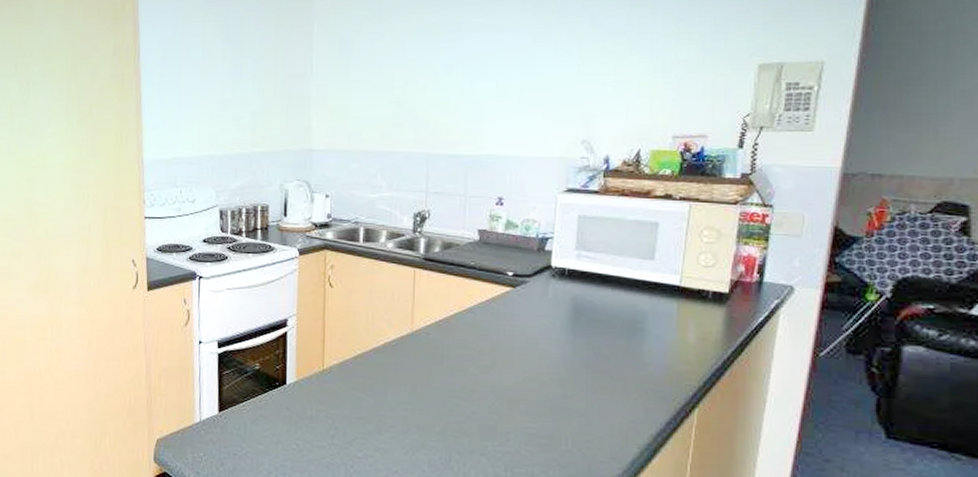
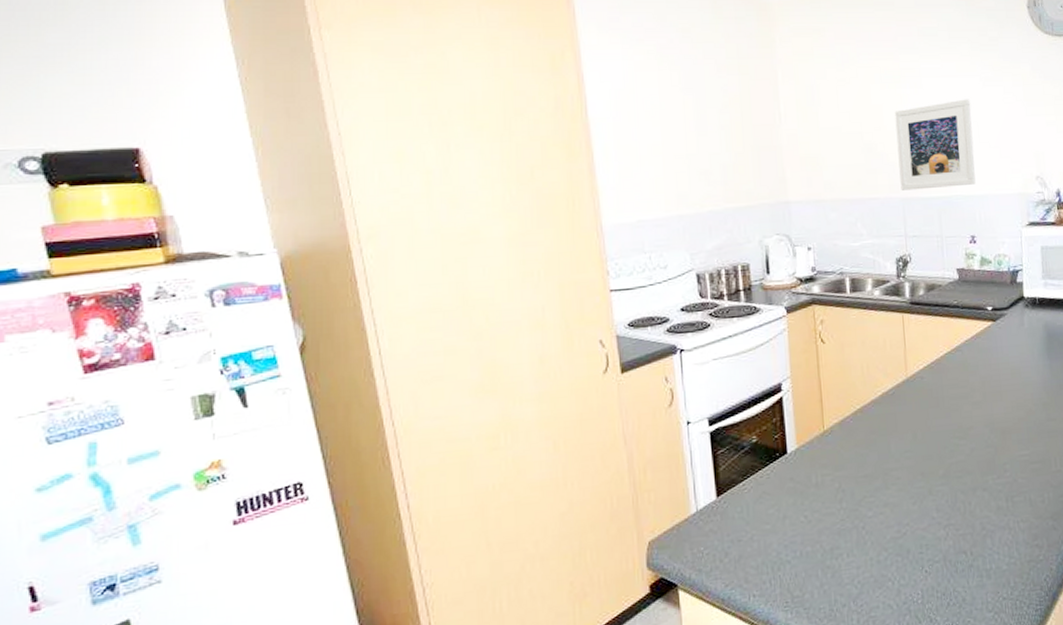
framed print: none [427,55,515,147] -> present [894,99,976,191]

